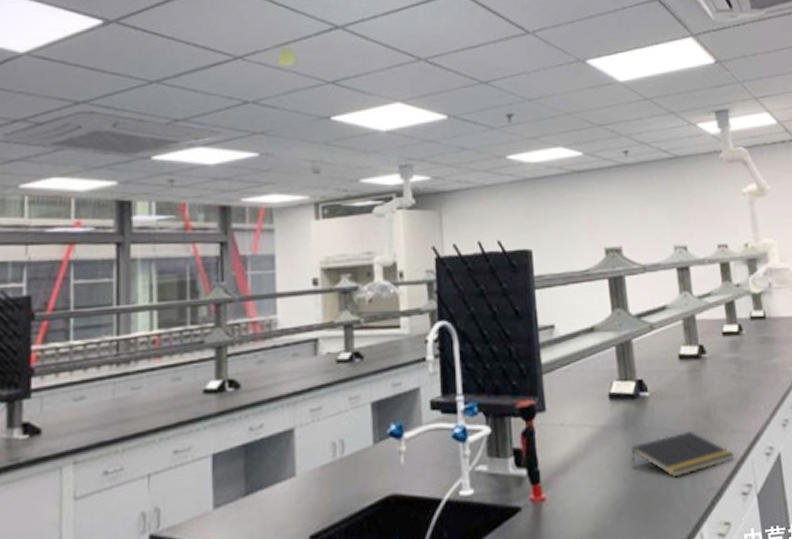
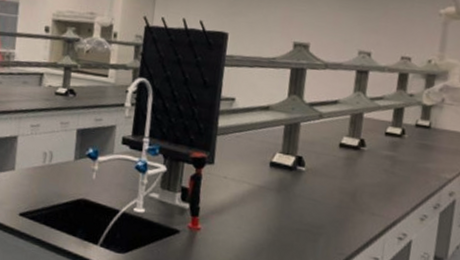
notepad: present [631,431,735,478] -> none [278,205,370,239]

